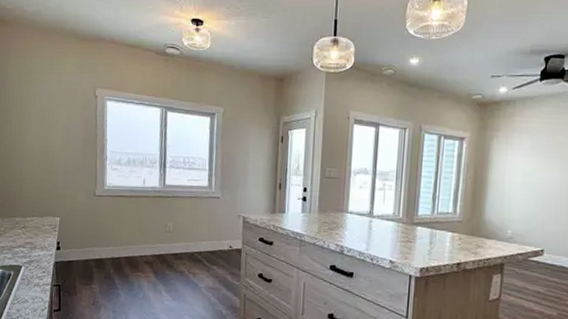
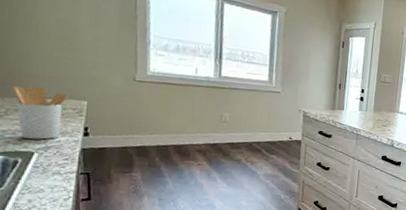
utensil holder: none [10,206,46,254] -> present [13,85,68,140]

